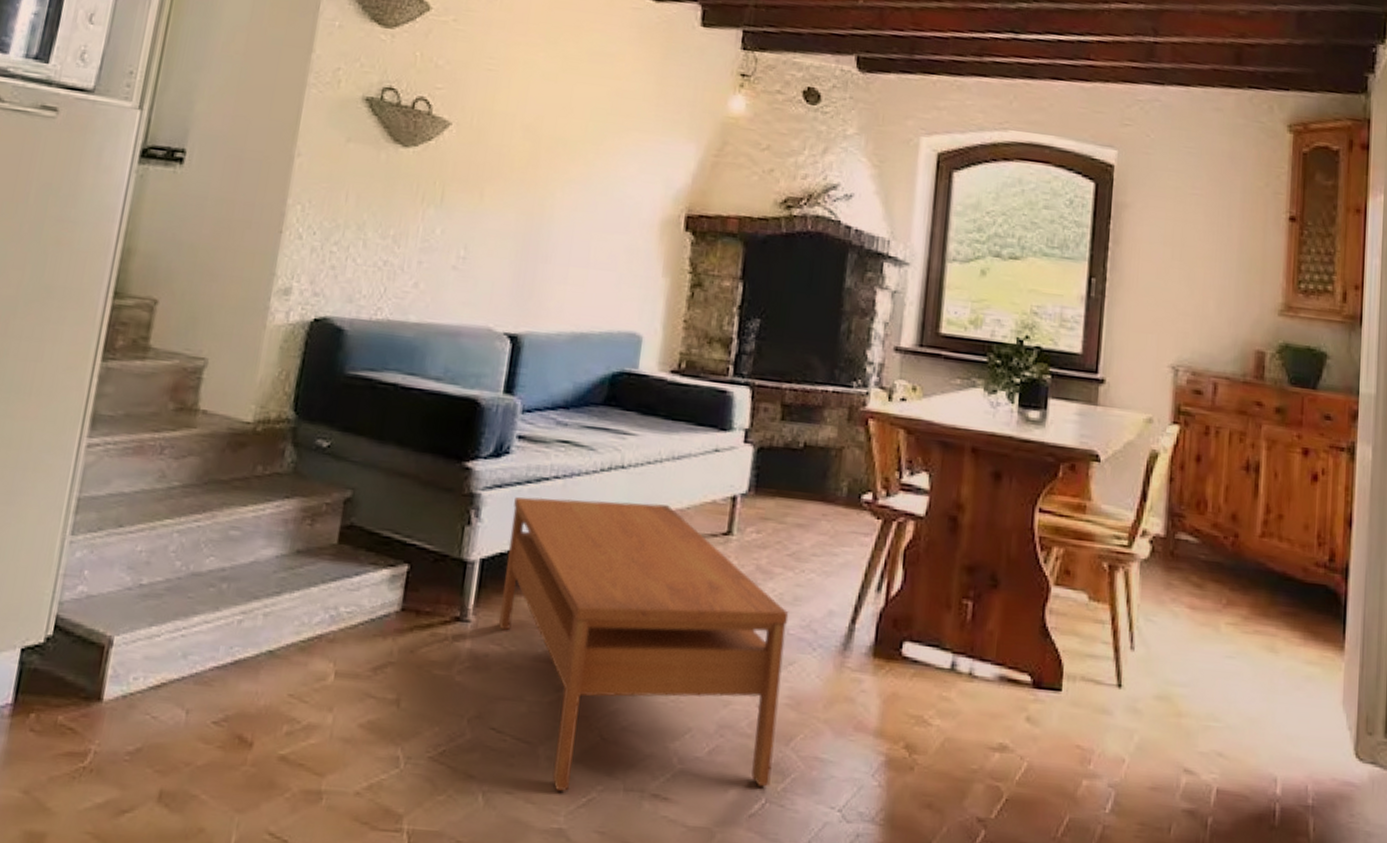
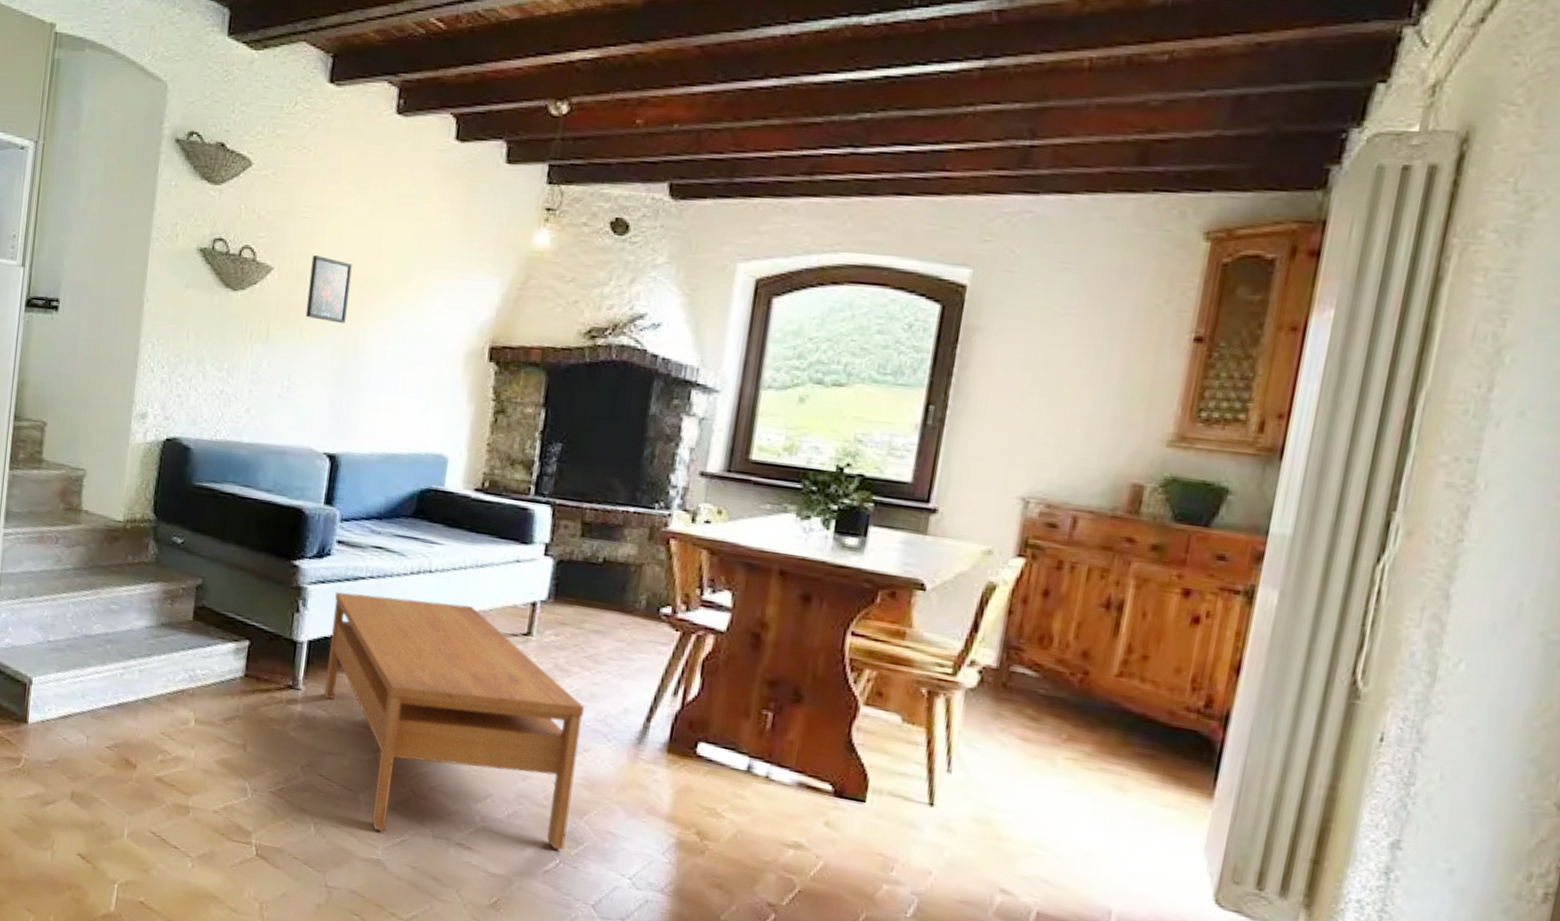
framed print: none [486,111,540,187] -> present [305,255,352,324]

